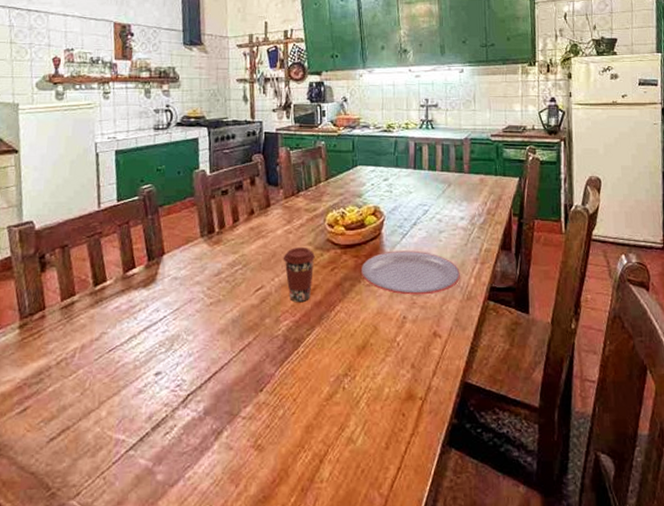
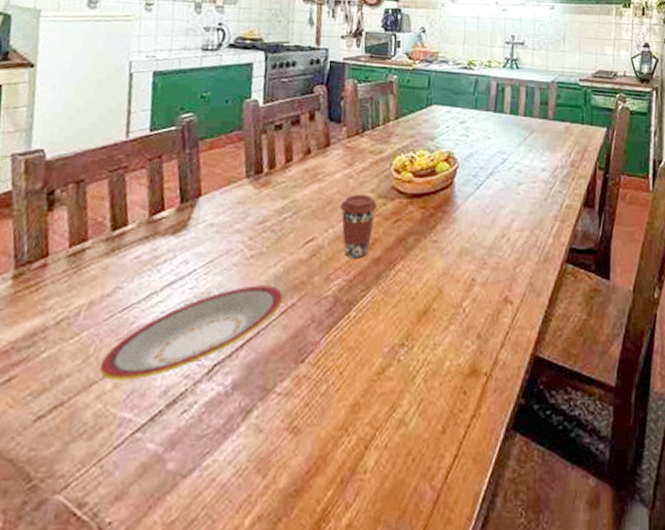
plate: none [95,328,241,409] -> present [99,285,284,381]
plate: present [360,250,460,295] -> none [427,203,538,255]

